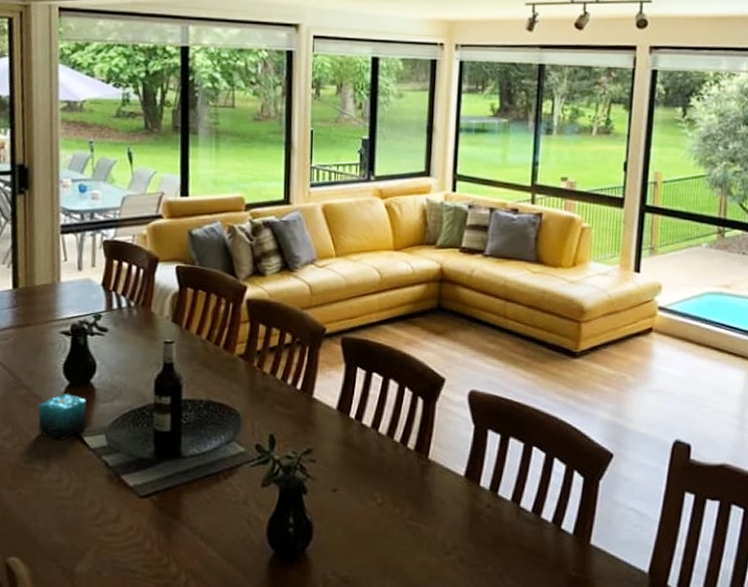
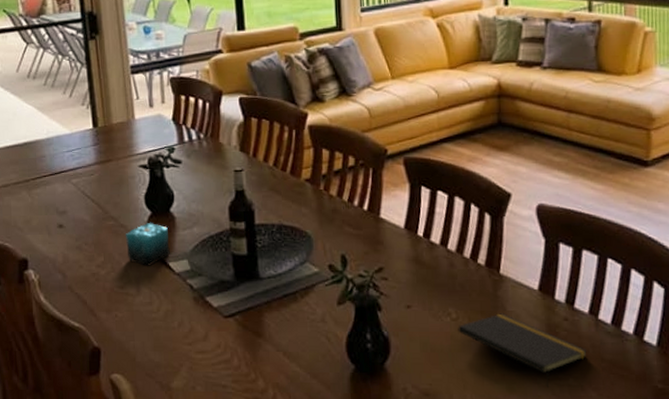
notepad: none [382,499,507,576] -> present [458,313,587,389]

